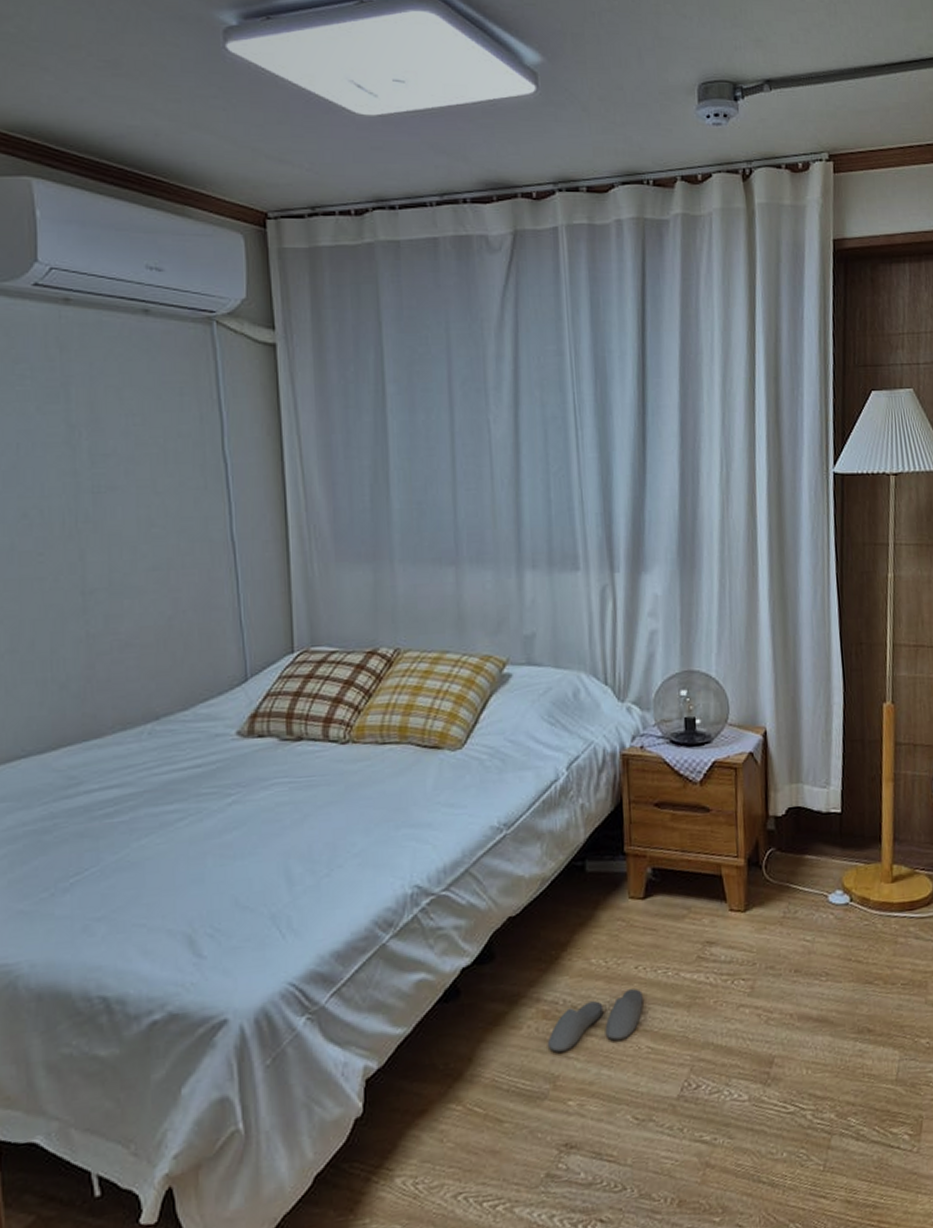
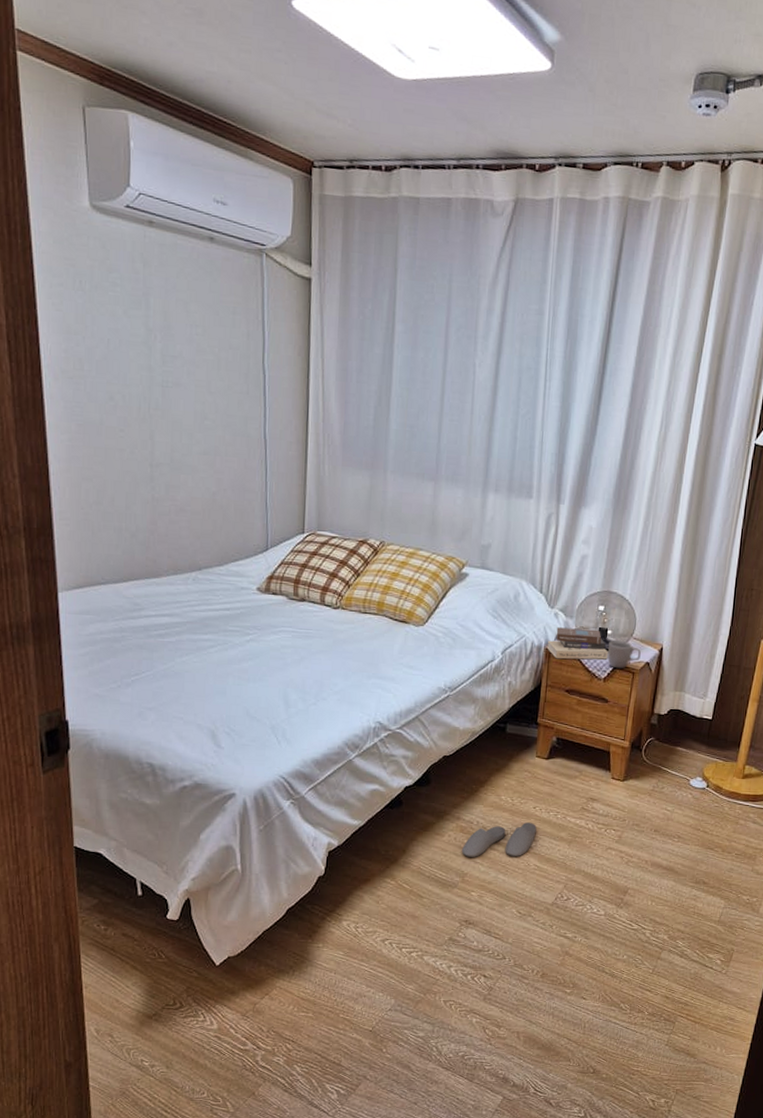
books: none [622,721,701,766] -> present [546,627,608,660]
mug: none [699,730,741,767] -> present [607,640,641,669]

